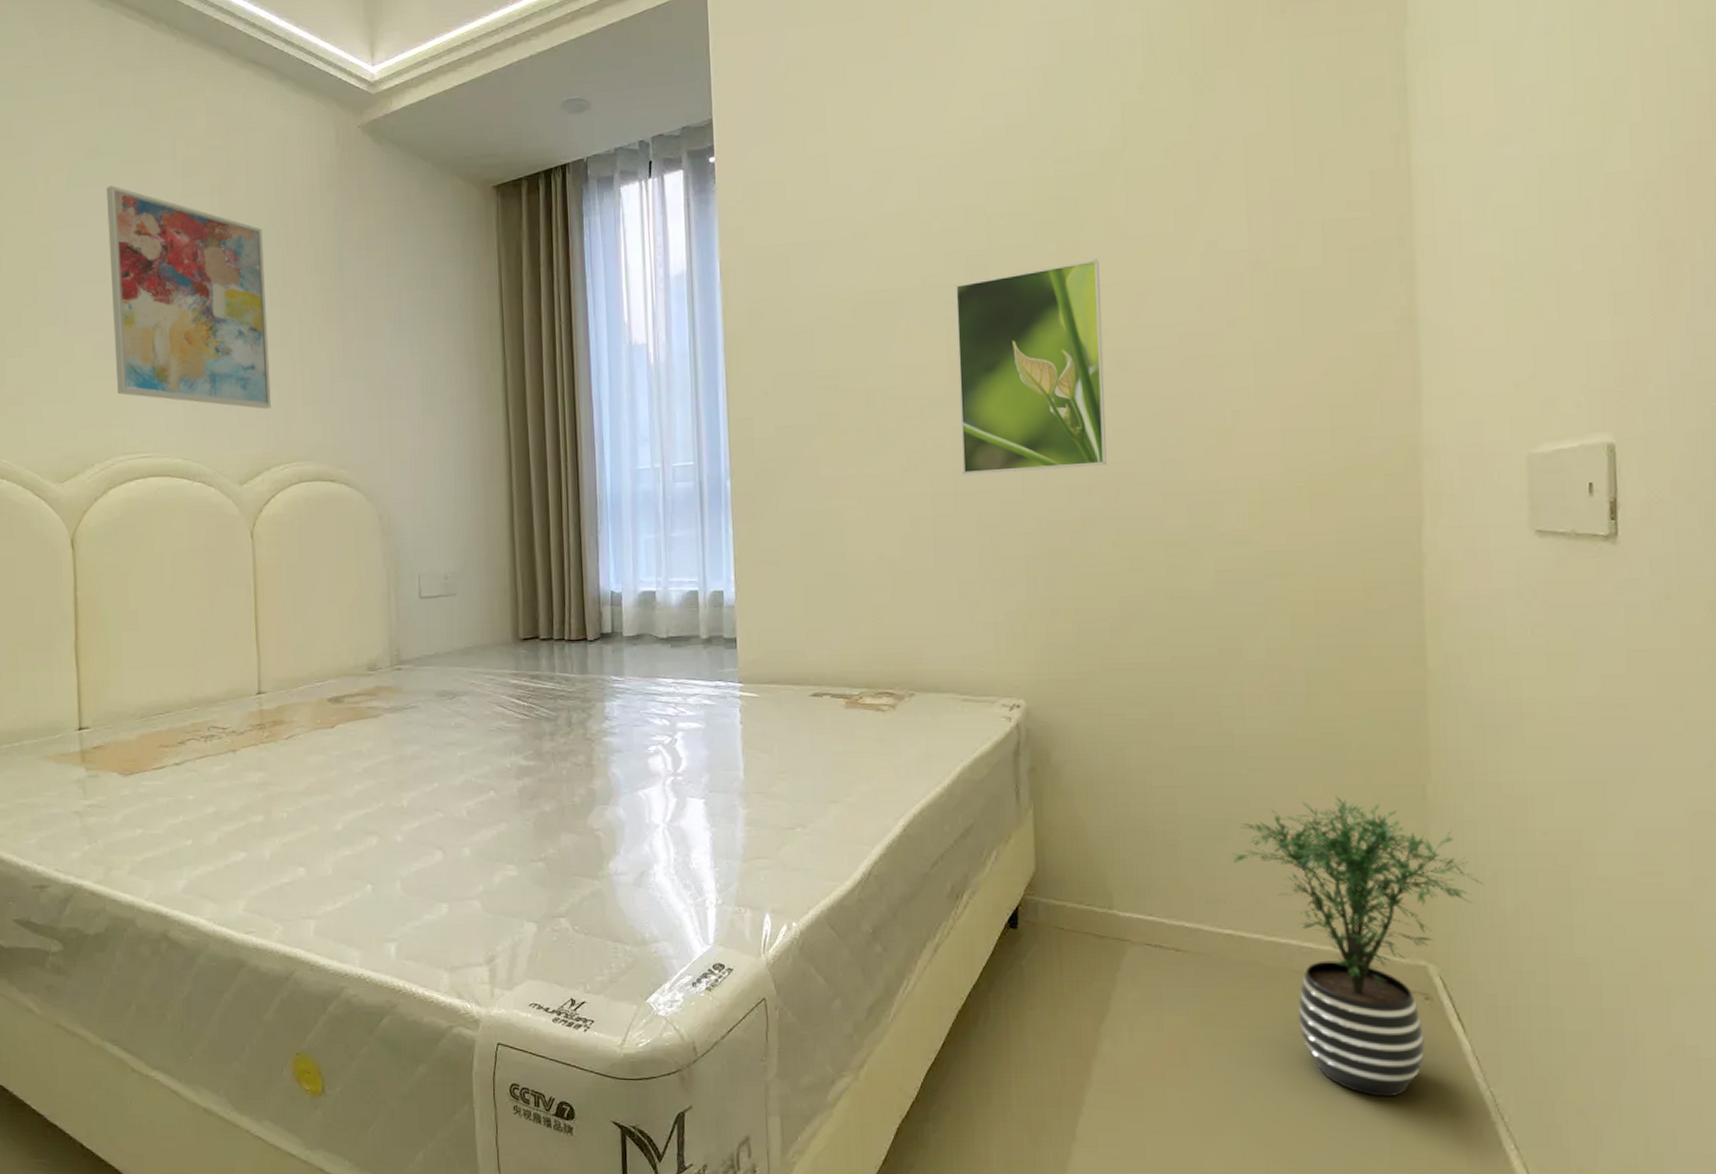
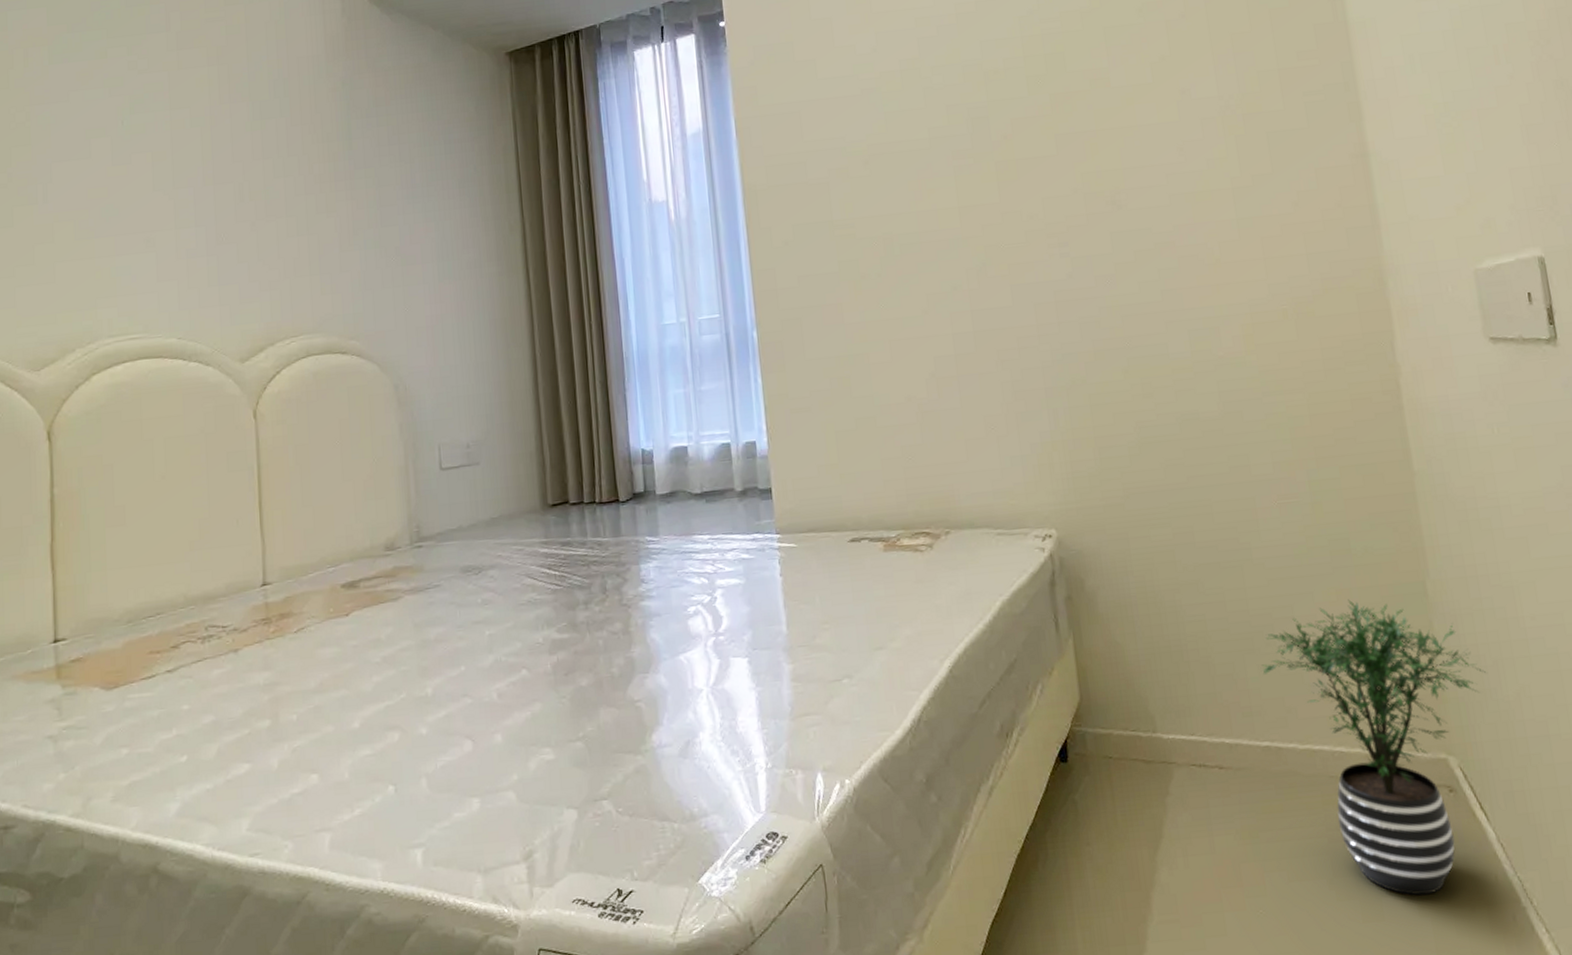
wall art: present [107,185,271,409] -> none [93,59,275,282]
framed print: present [954,259,1107,475] -> none [958,108,1112,314]

